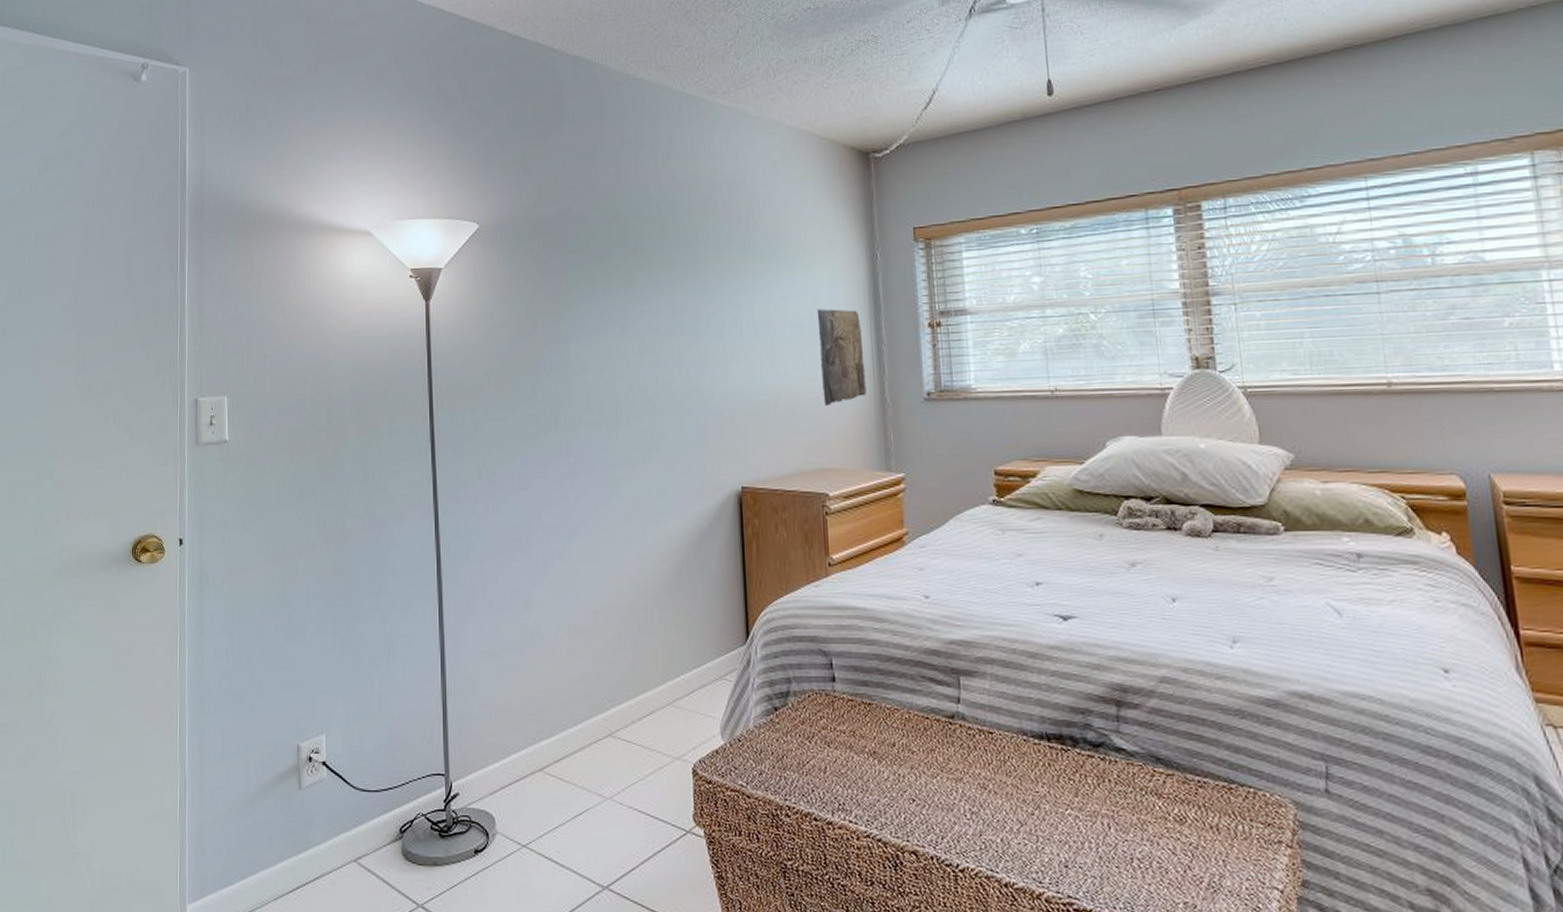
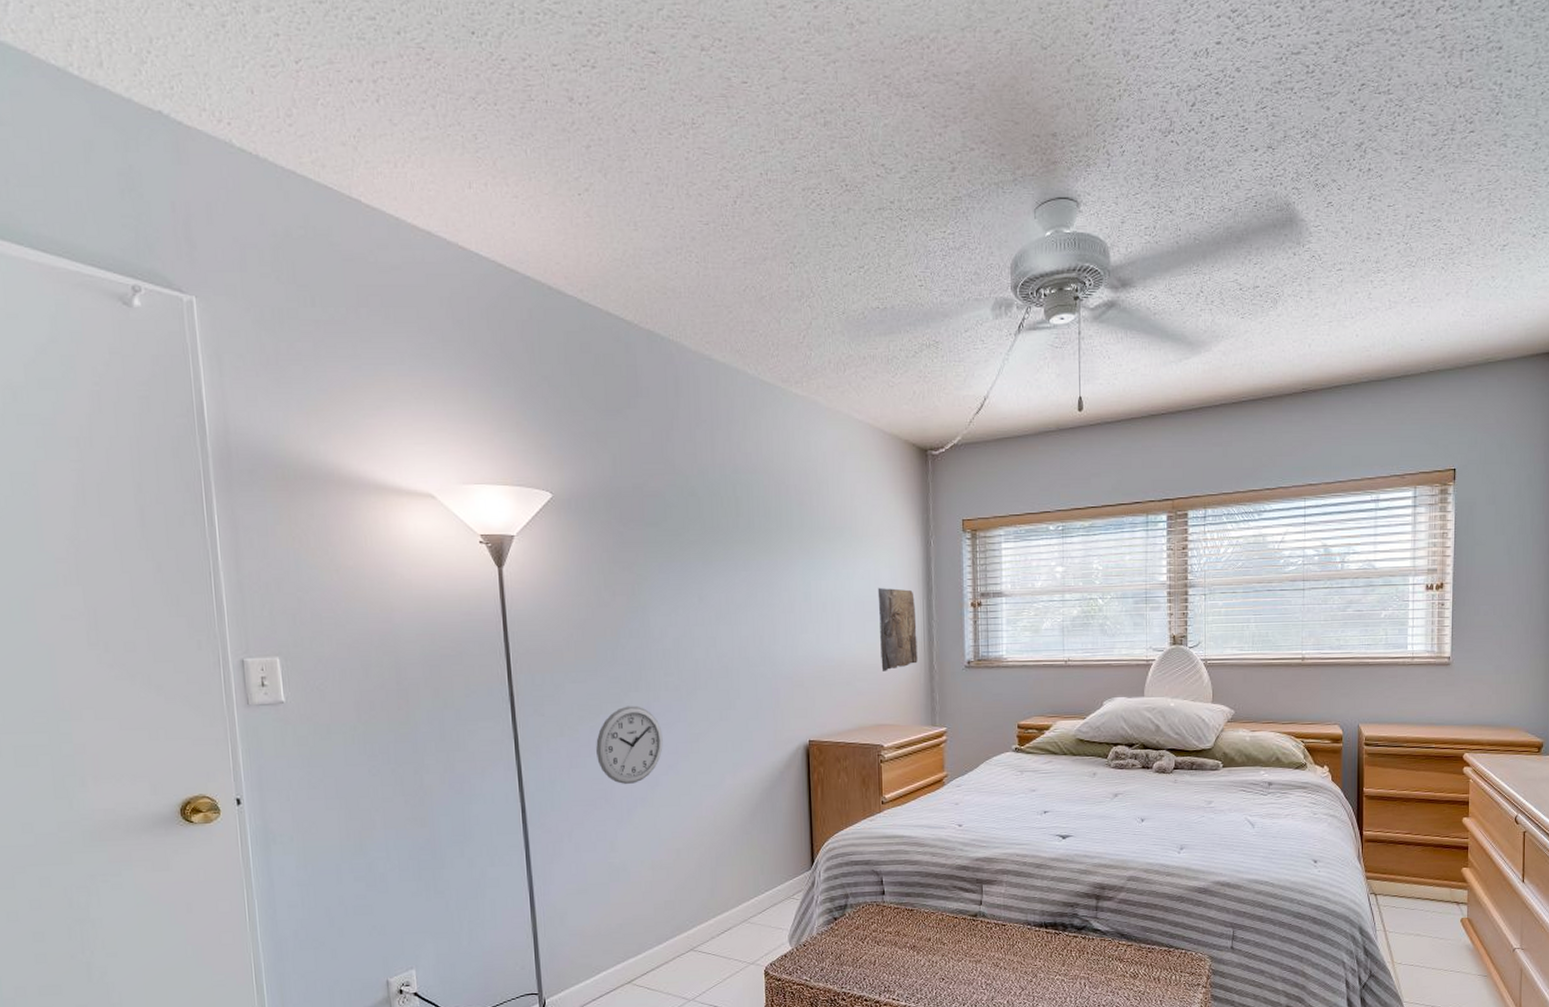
wall clock: none [513,445,582,534] -> present [596,705,663,784]

